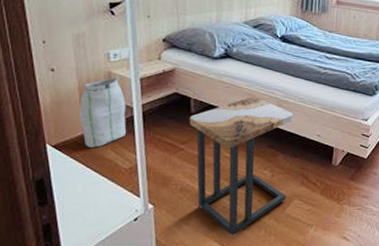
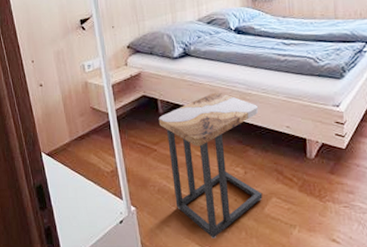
skirt: present [79,77,127,148] -> none [64,86,105,154]

